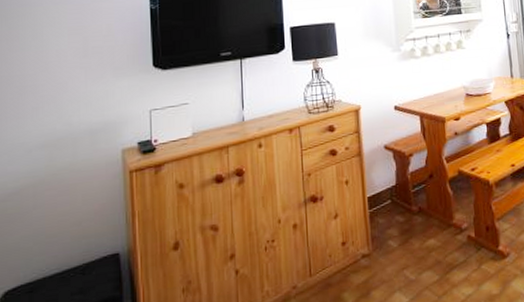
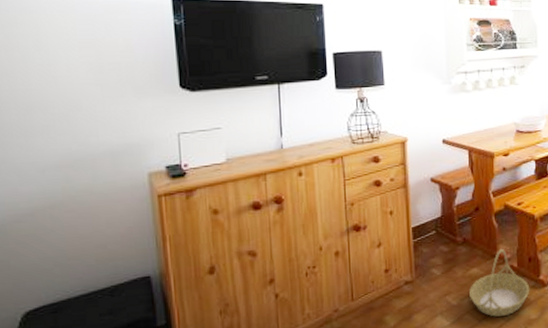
basket: none [427,217,490,293] -> present [469,248,530,317]

